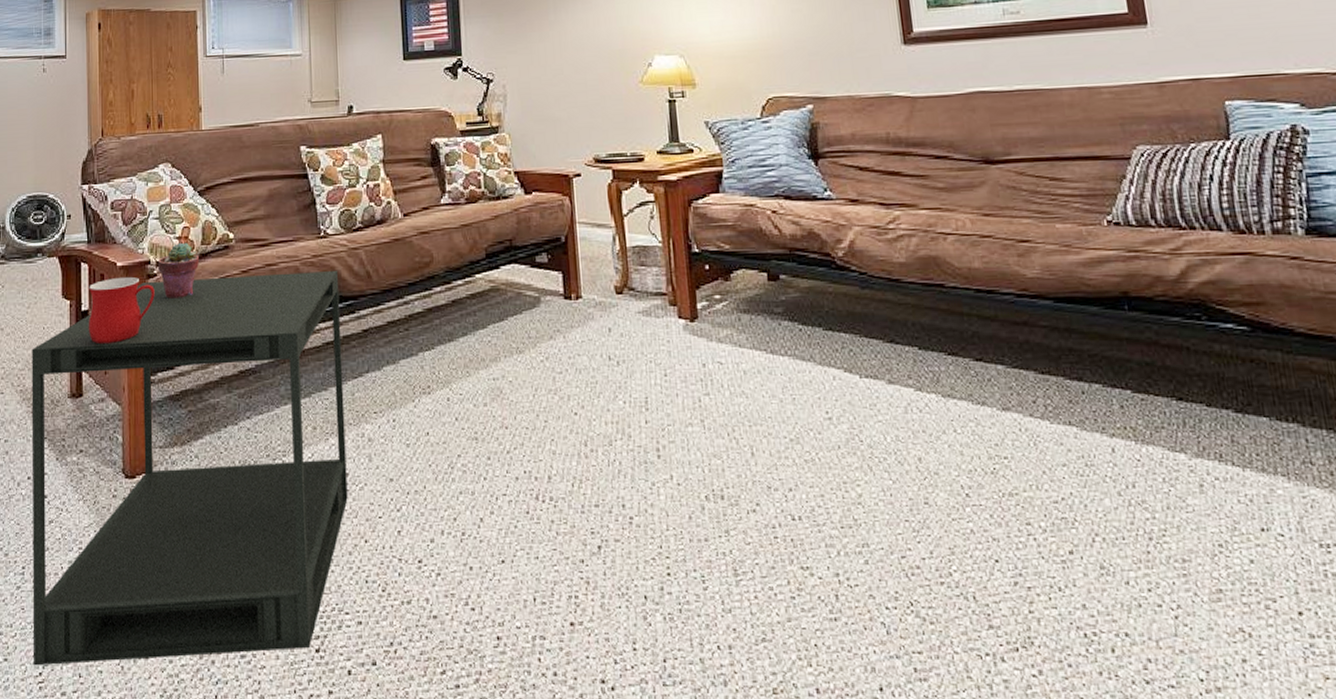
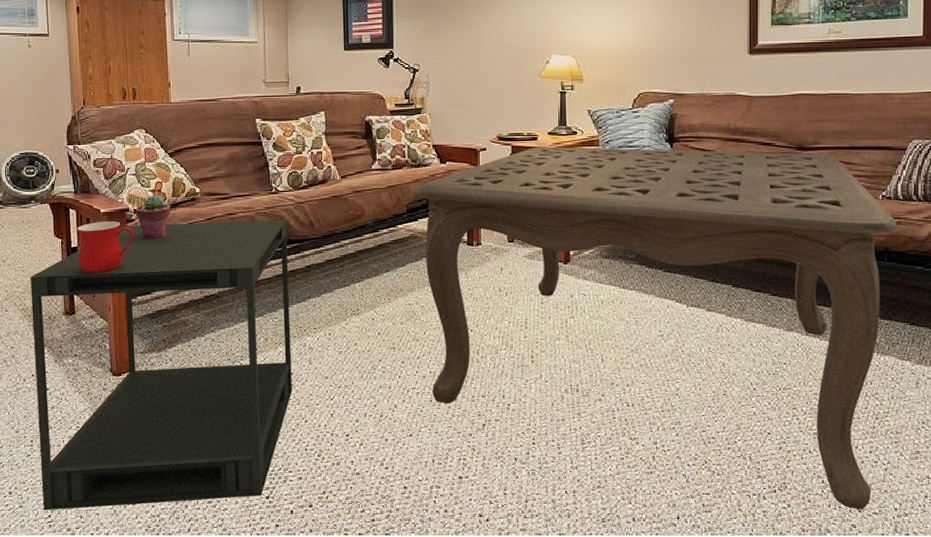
coffee table: none [496,168,1161,681] -> present [416,146,897,510]

